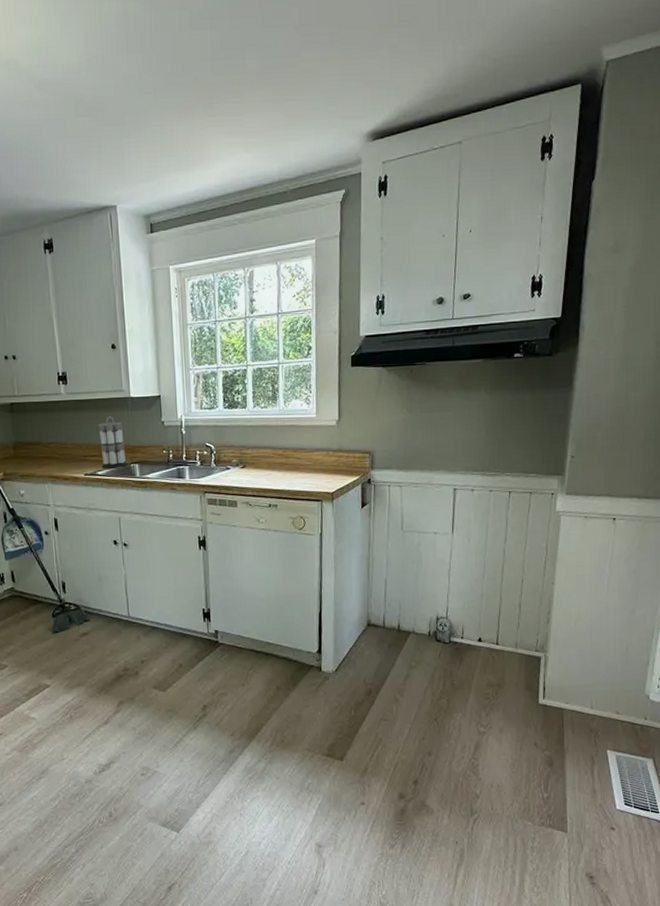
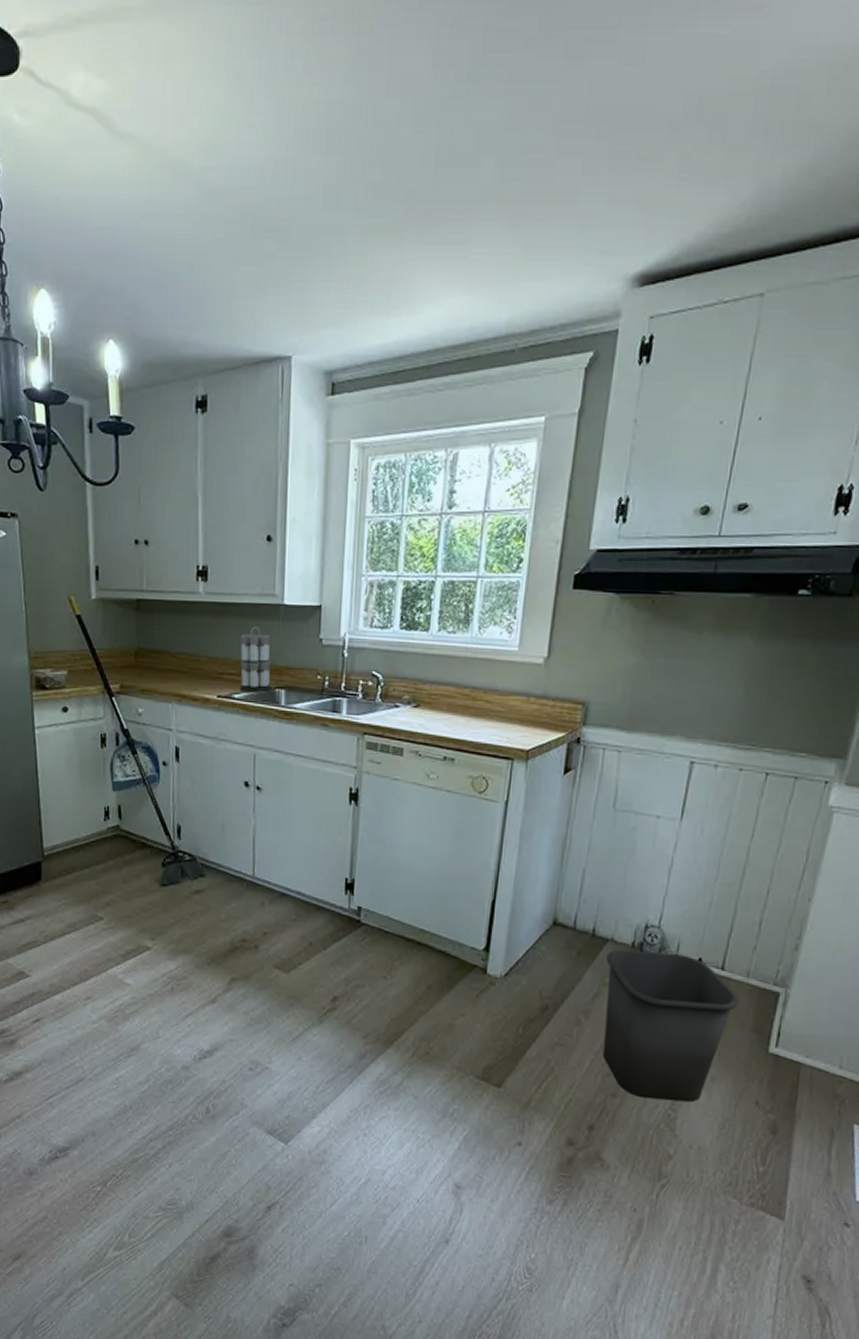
waste bin: none [411,637,512,753] -> present [602,950,739,1103]

